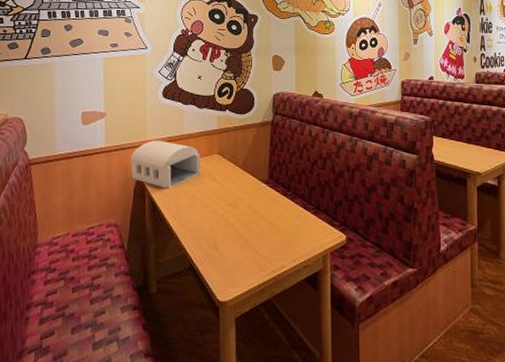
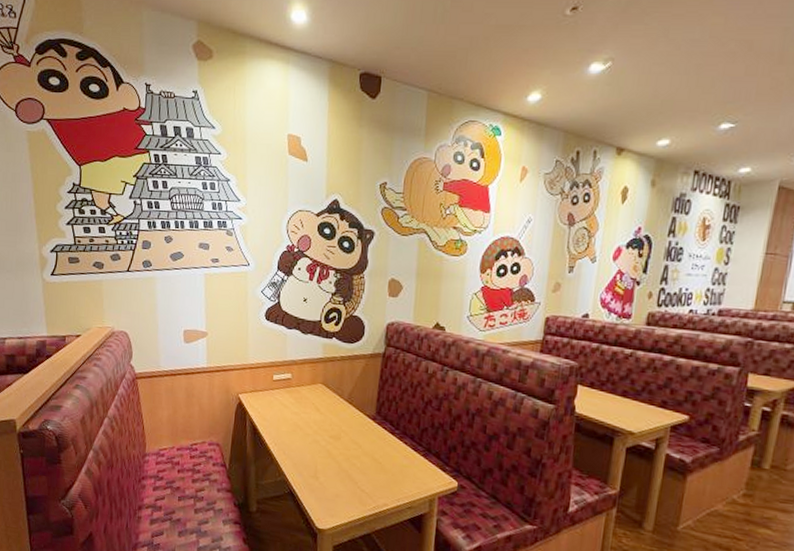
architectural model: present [130,140,202,189] -> none [231,364,304,415]

